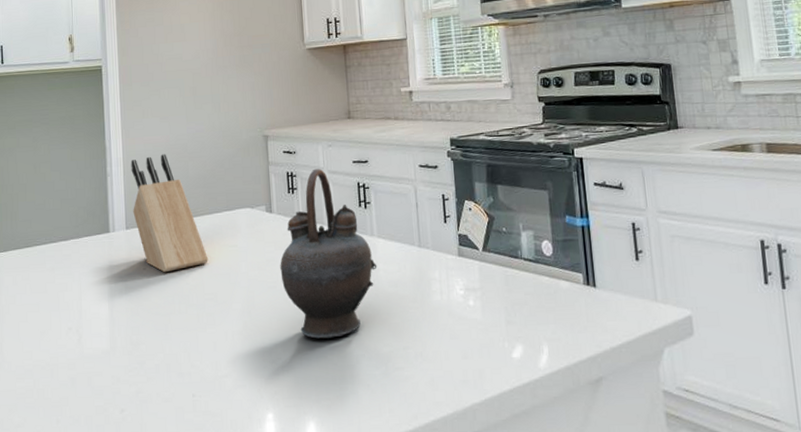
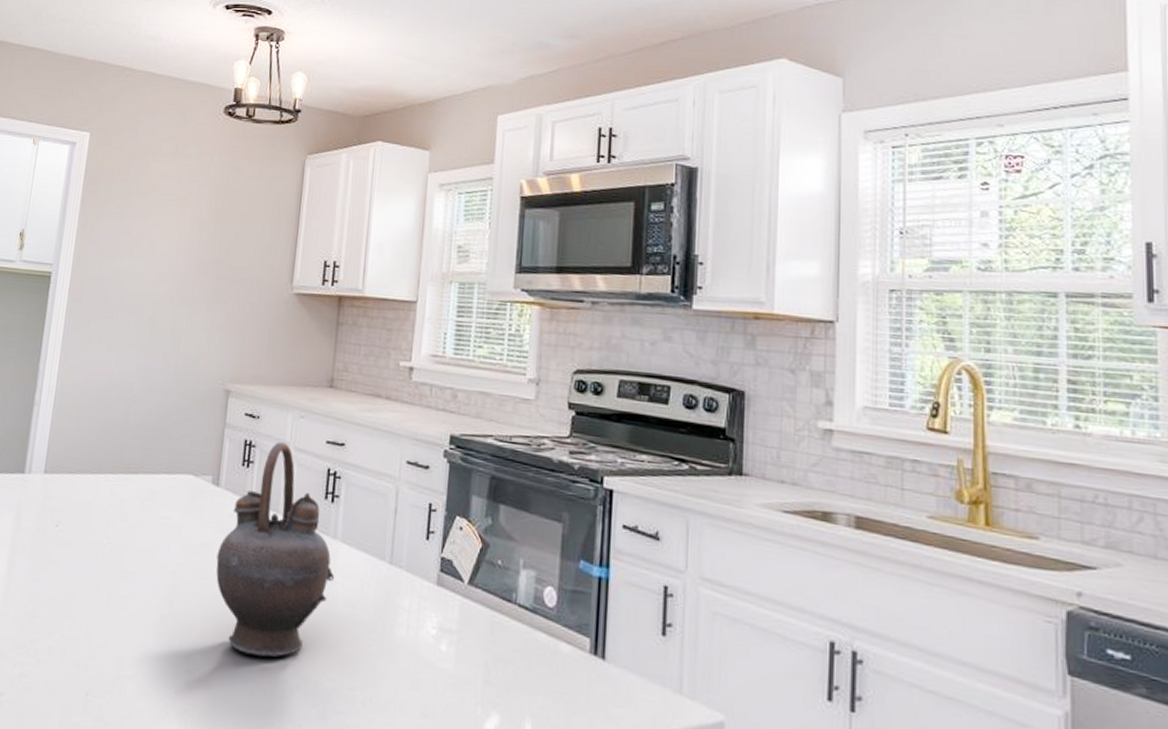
knife block: present [131,154,208,273] -> none [55,390,134,536]

